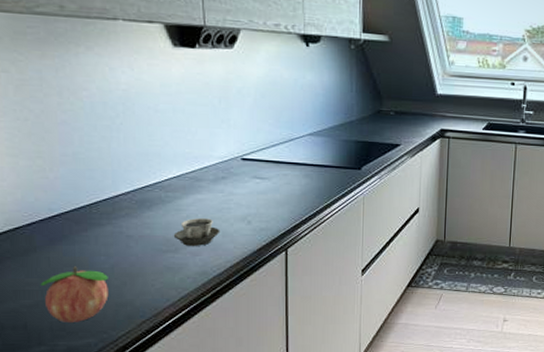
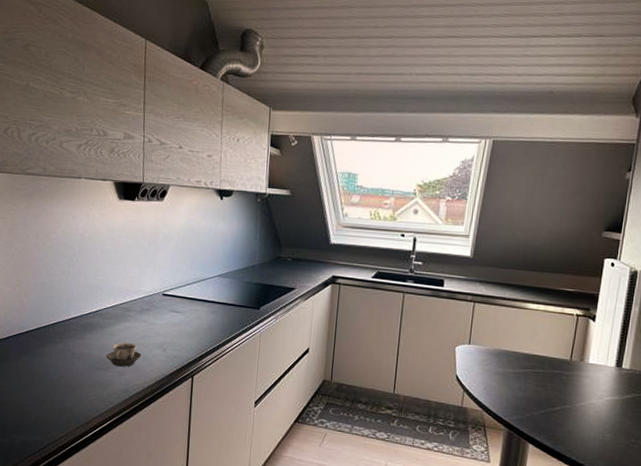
fruit: present [40,266,109,322] -> none [9,375,56,421]

